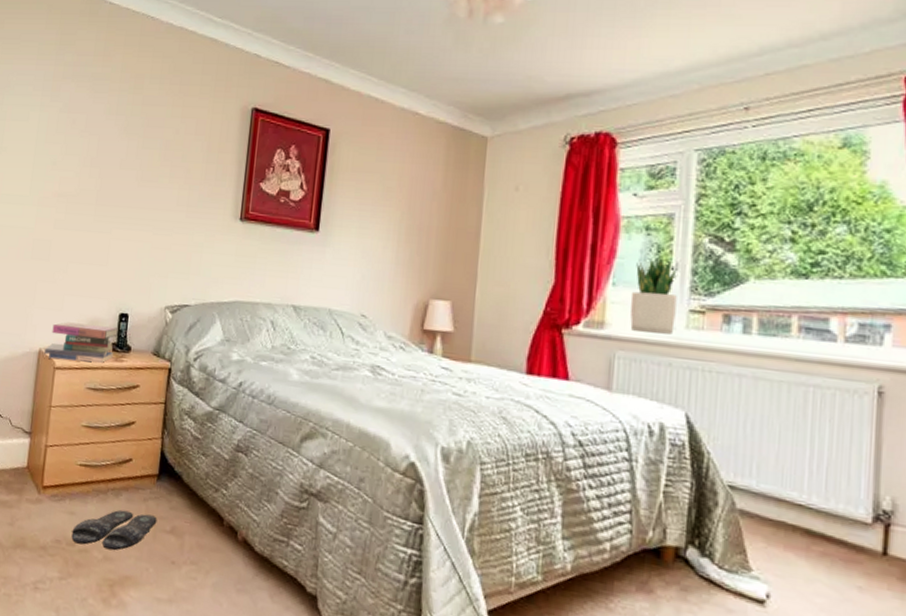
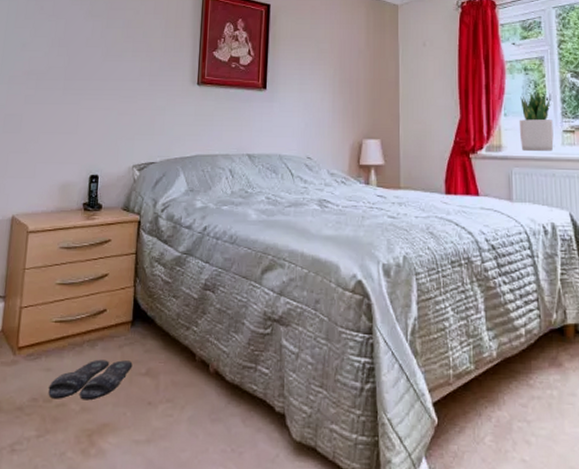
books: present [44,322,118,364] -> none [17,188,89,224]

